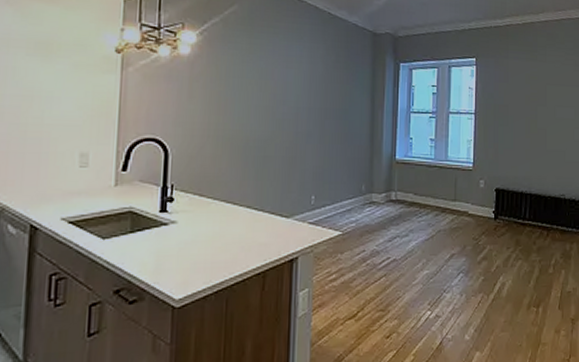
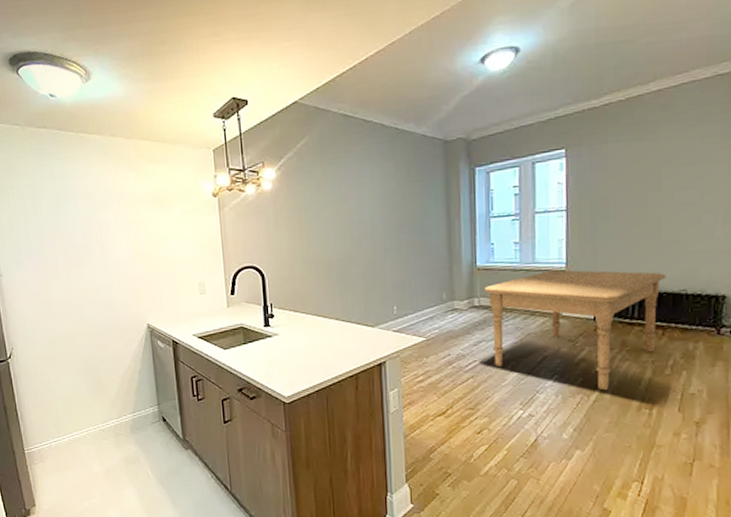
dining table: none [402,169,550,289] -> present [485,270,666,391]

